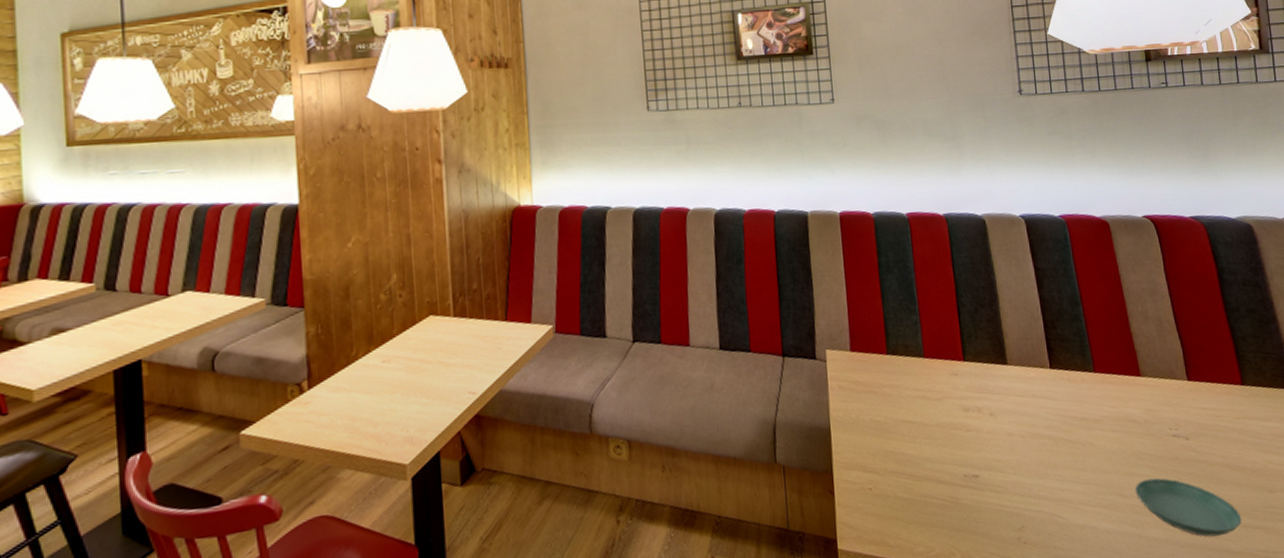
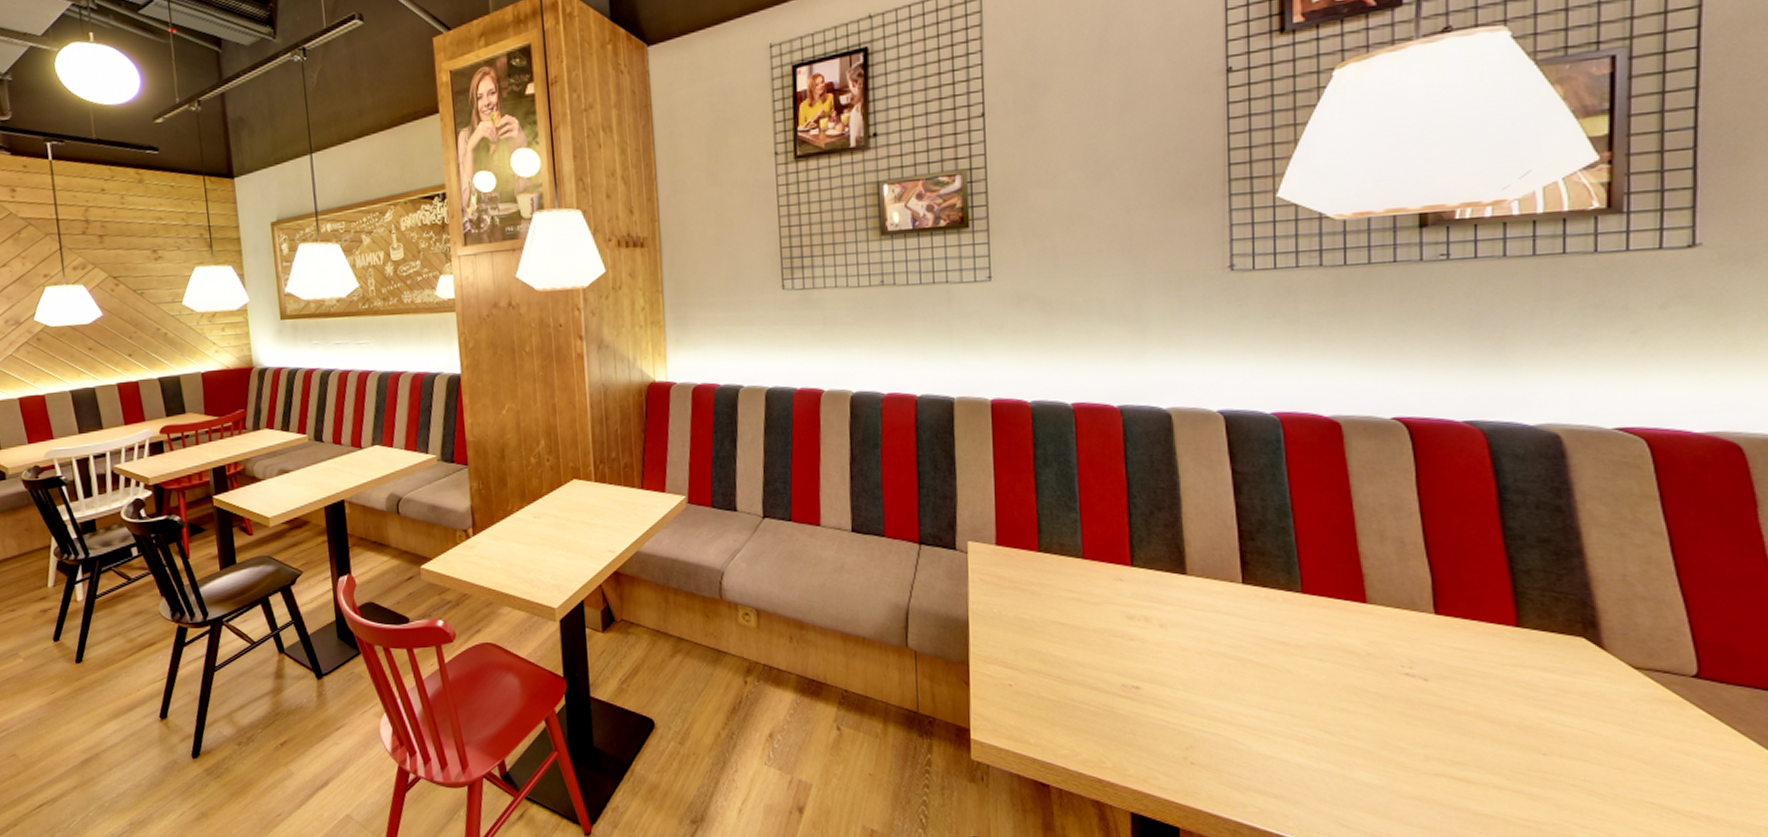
saucer: present [1135,477,1242,537] -> none [1344,717,1495,792]

